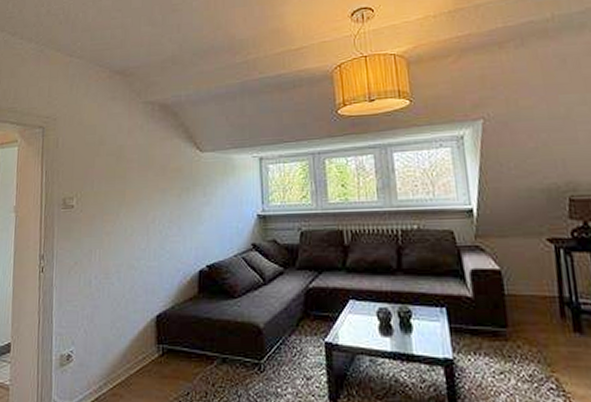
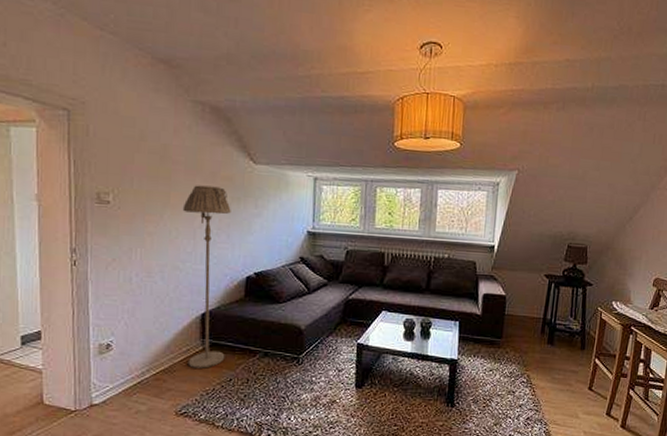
floor lamp: none [136,179,181,380] -> present [182,185,231,369]

